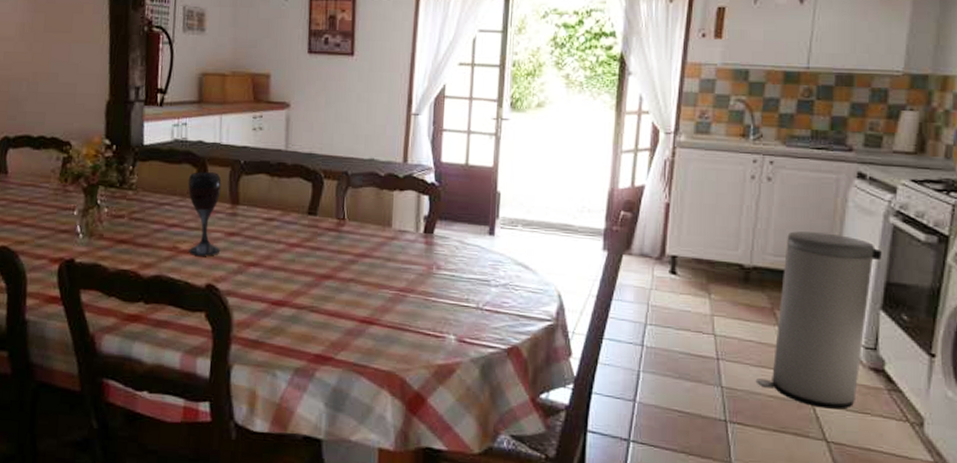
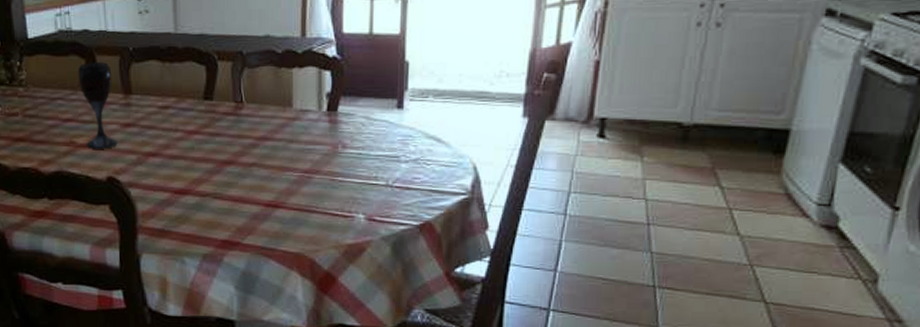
pedal bin: present [755,231,882,410] -> none [689,81,848,270]

